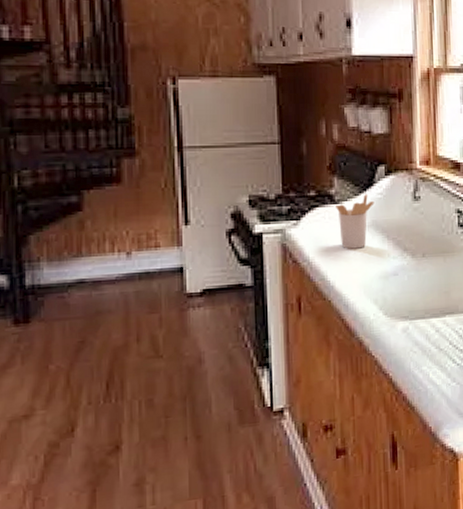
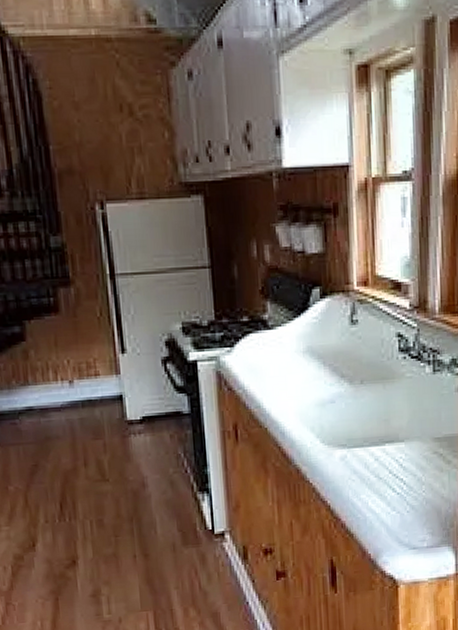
utensil holder: present [336,194,374,249] -> none [269,319,310,376]

